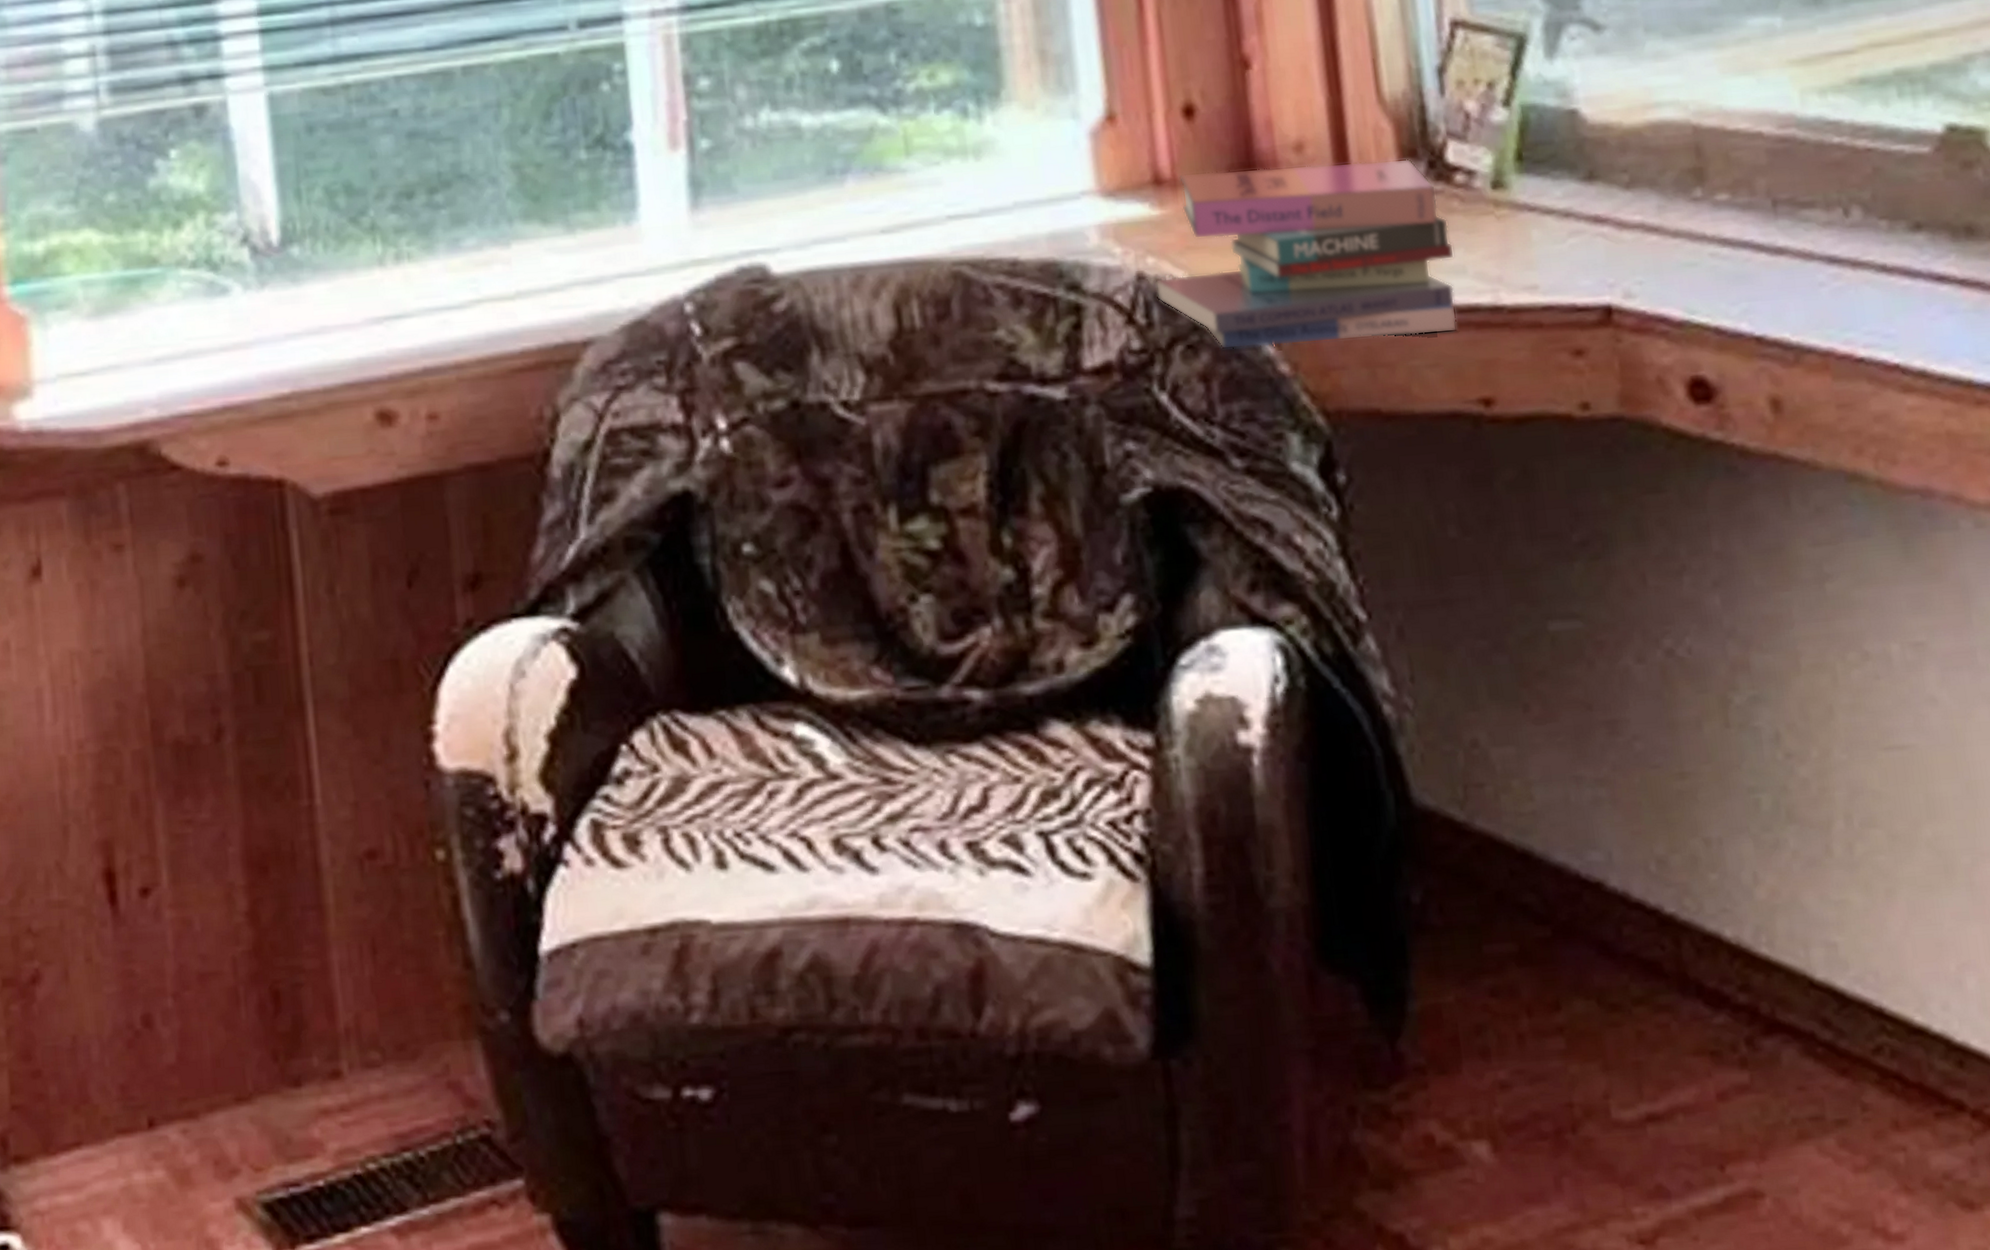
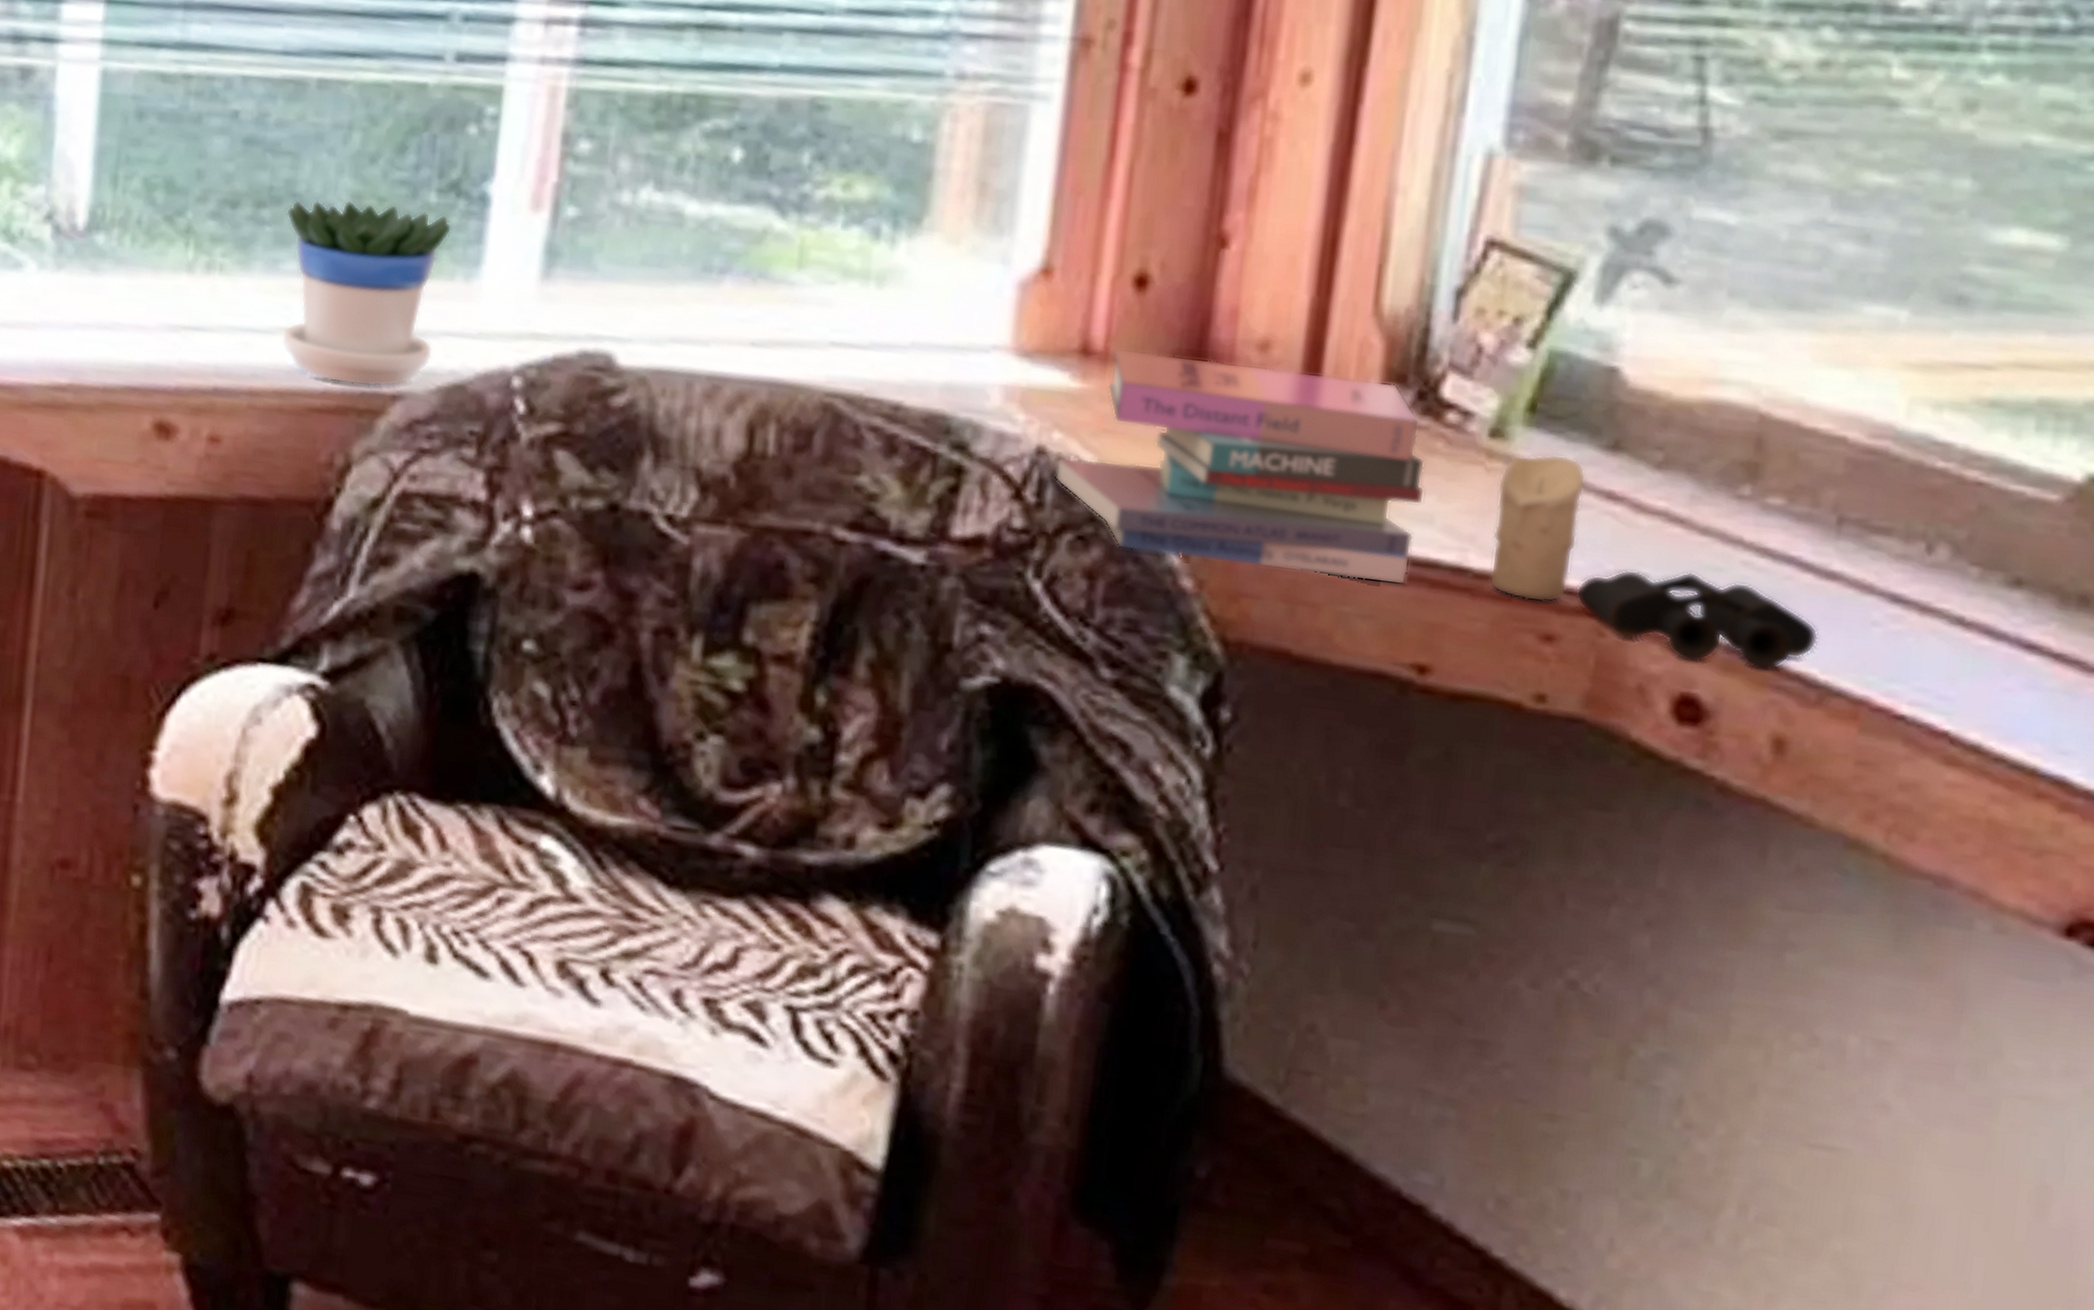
flowerpot: none [458,168,611,341] -> present [281,200,453,386]
candle: none [1508,192,1584,324] -> present [1489,454,1586,602]
binoculars: none [1590,270,1784,347] -> present [1575,569,1819,670]

